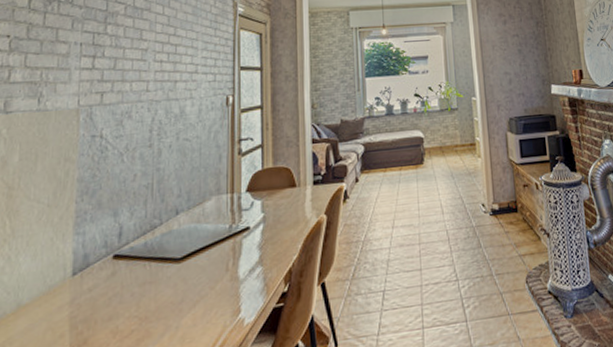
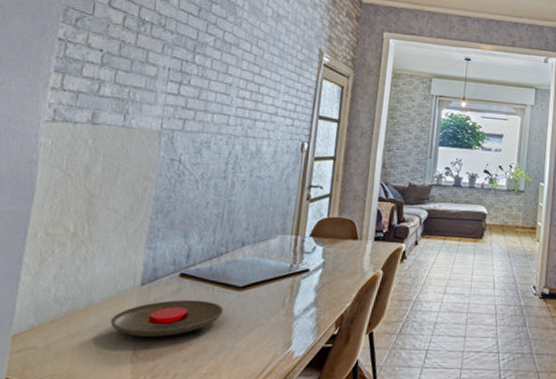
plate: none [42,280,165,334] -> present [110,299,224,337]

